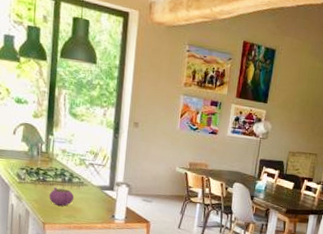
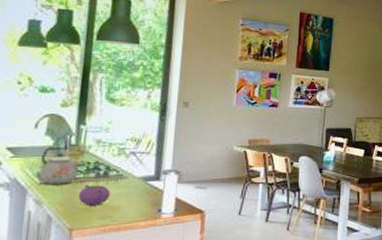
kettle: none [17,152,49,185] -> present [38,146,79,185]

